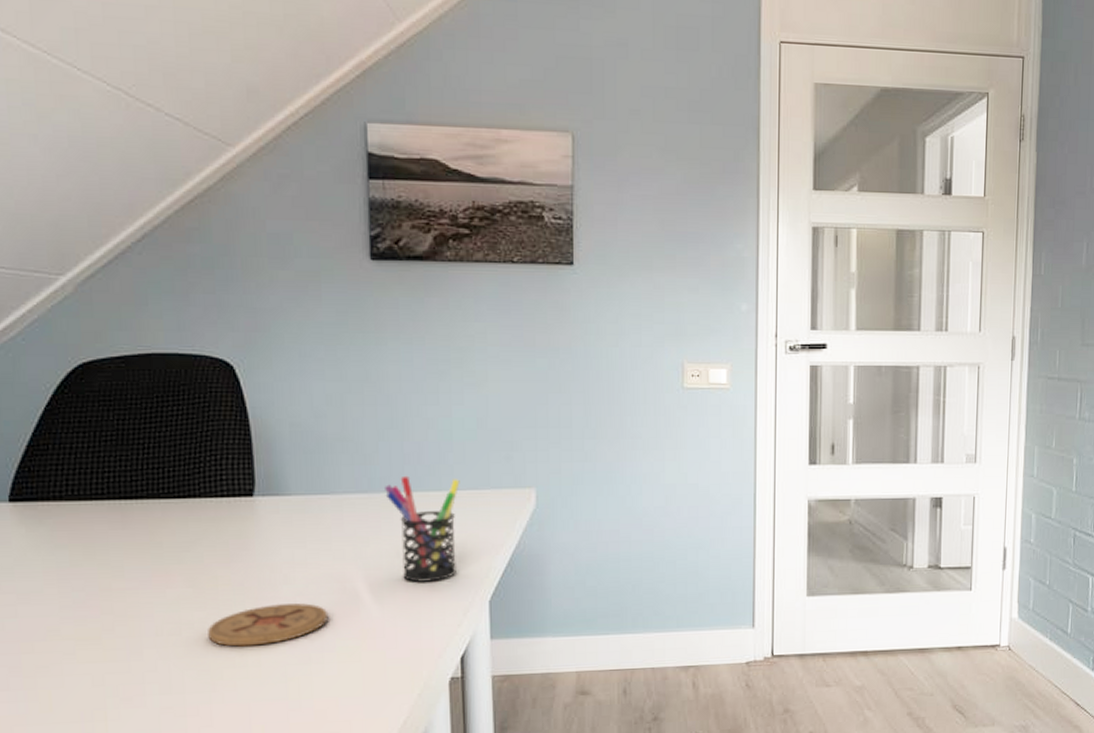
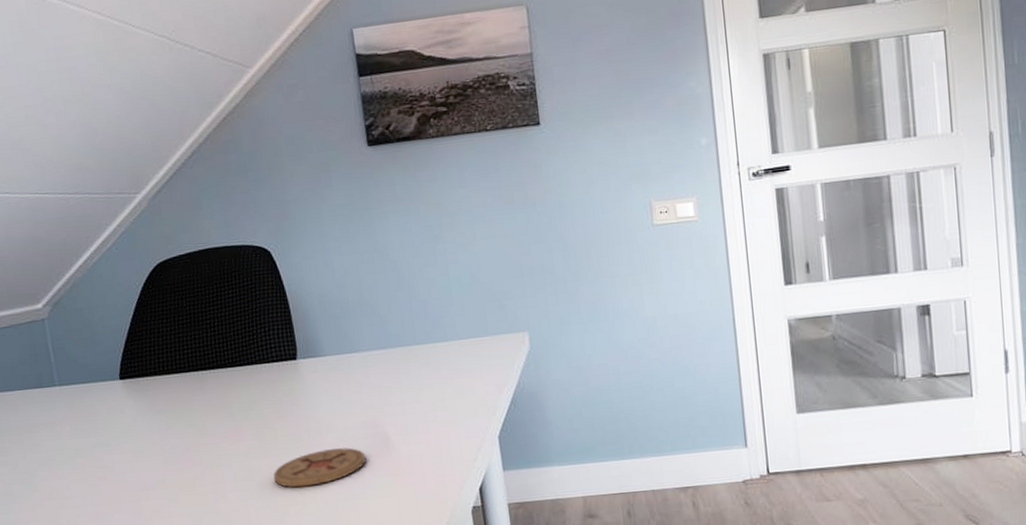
pen holder: present [385,475,460,583] -> none [400,329,468,424]

